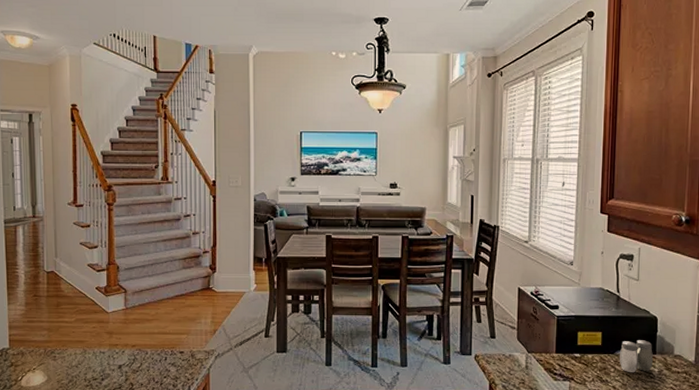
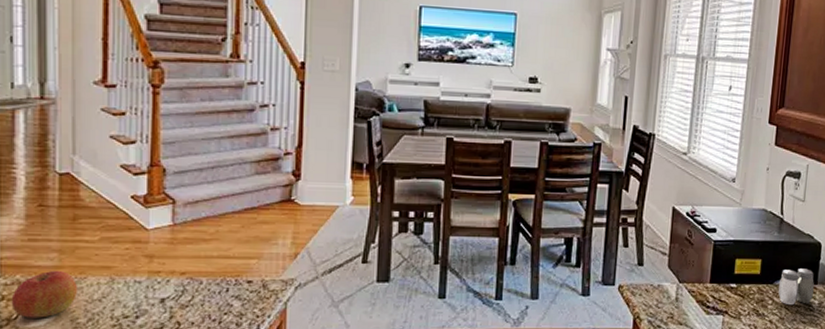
apple: none [17,343,62,380] -> present [11,270,78,318]

